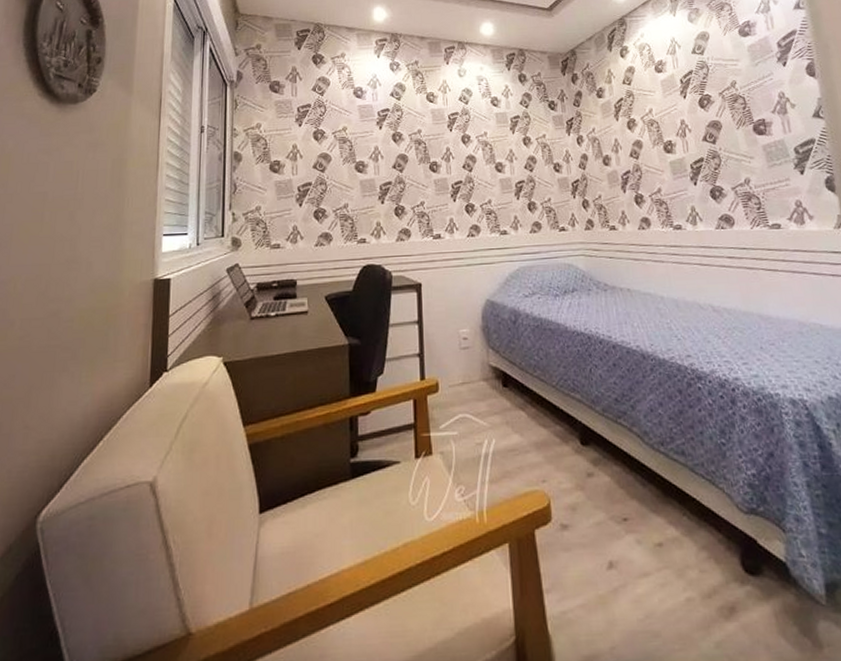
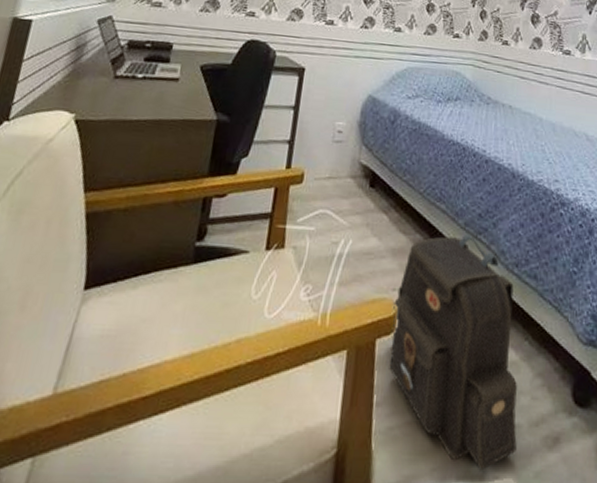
backpack: none [546,419,693,646] -> present [389,234,518,471]

